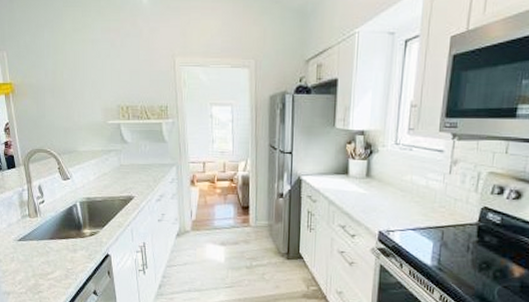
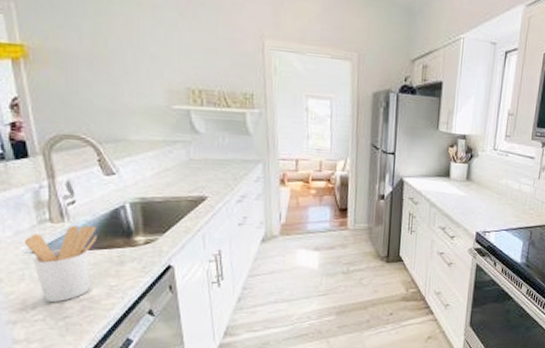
utensil holder: none [13,219,58,279] -> present [24,225,97,302]

